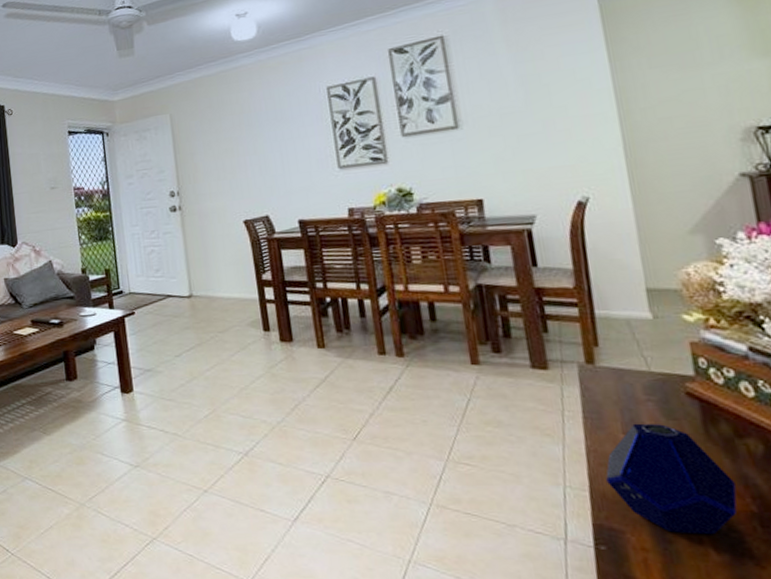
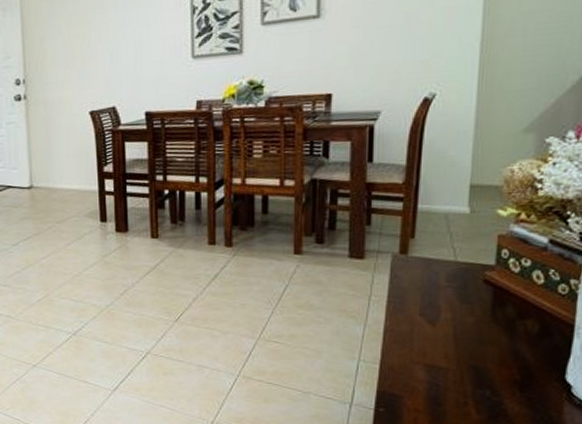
speaker: present [606,423,738,535] -> none [397,306,507,399]

